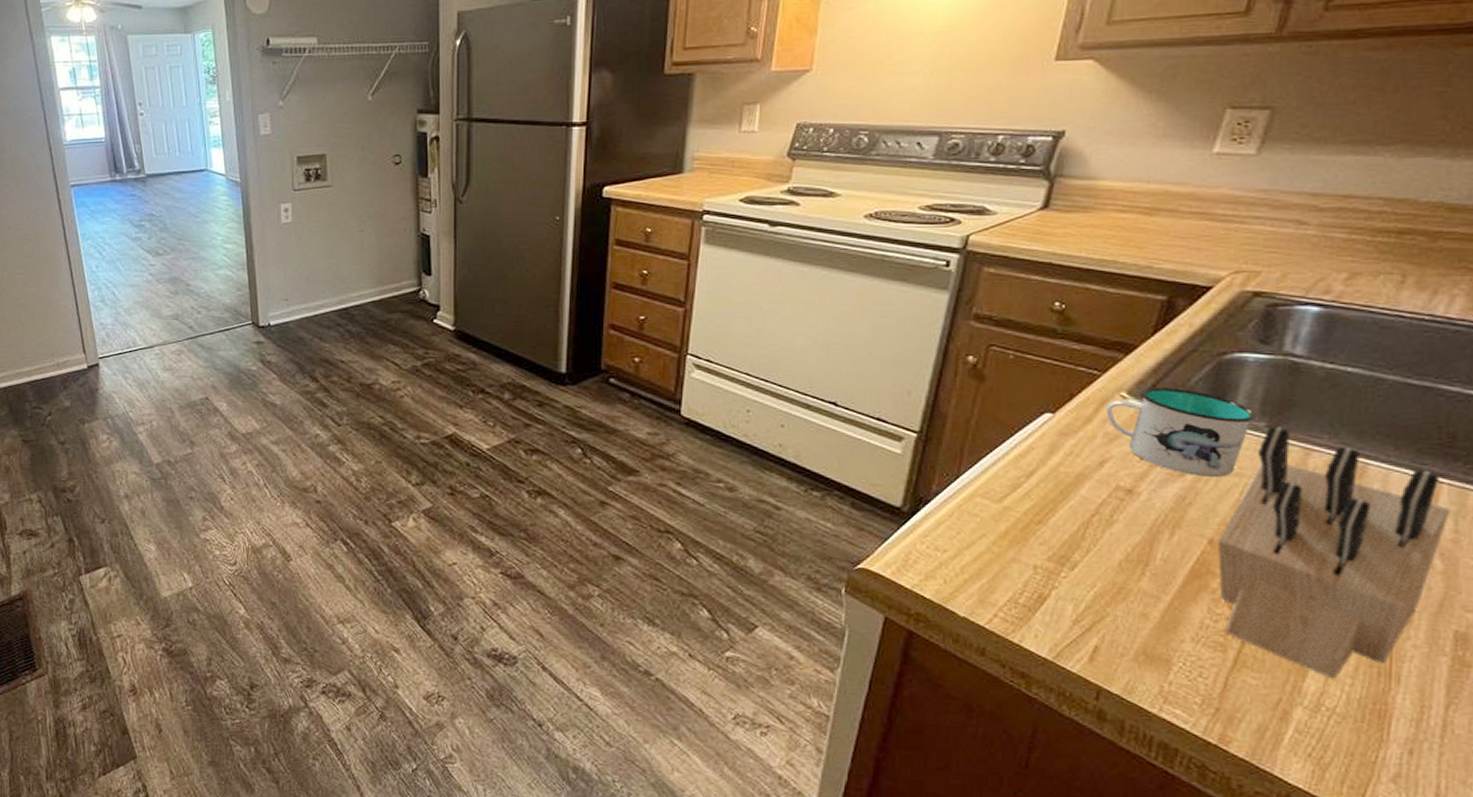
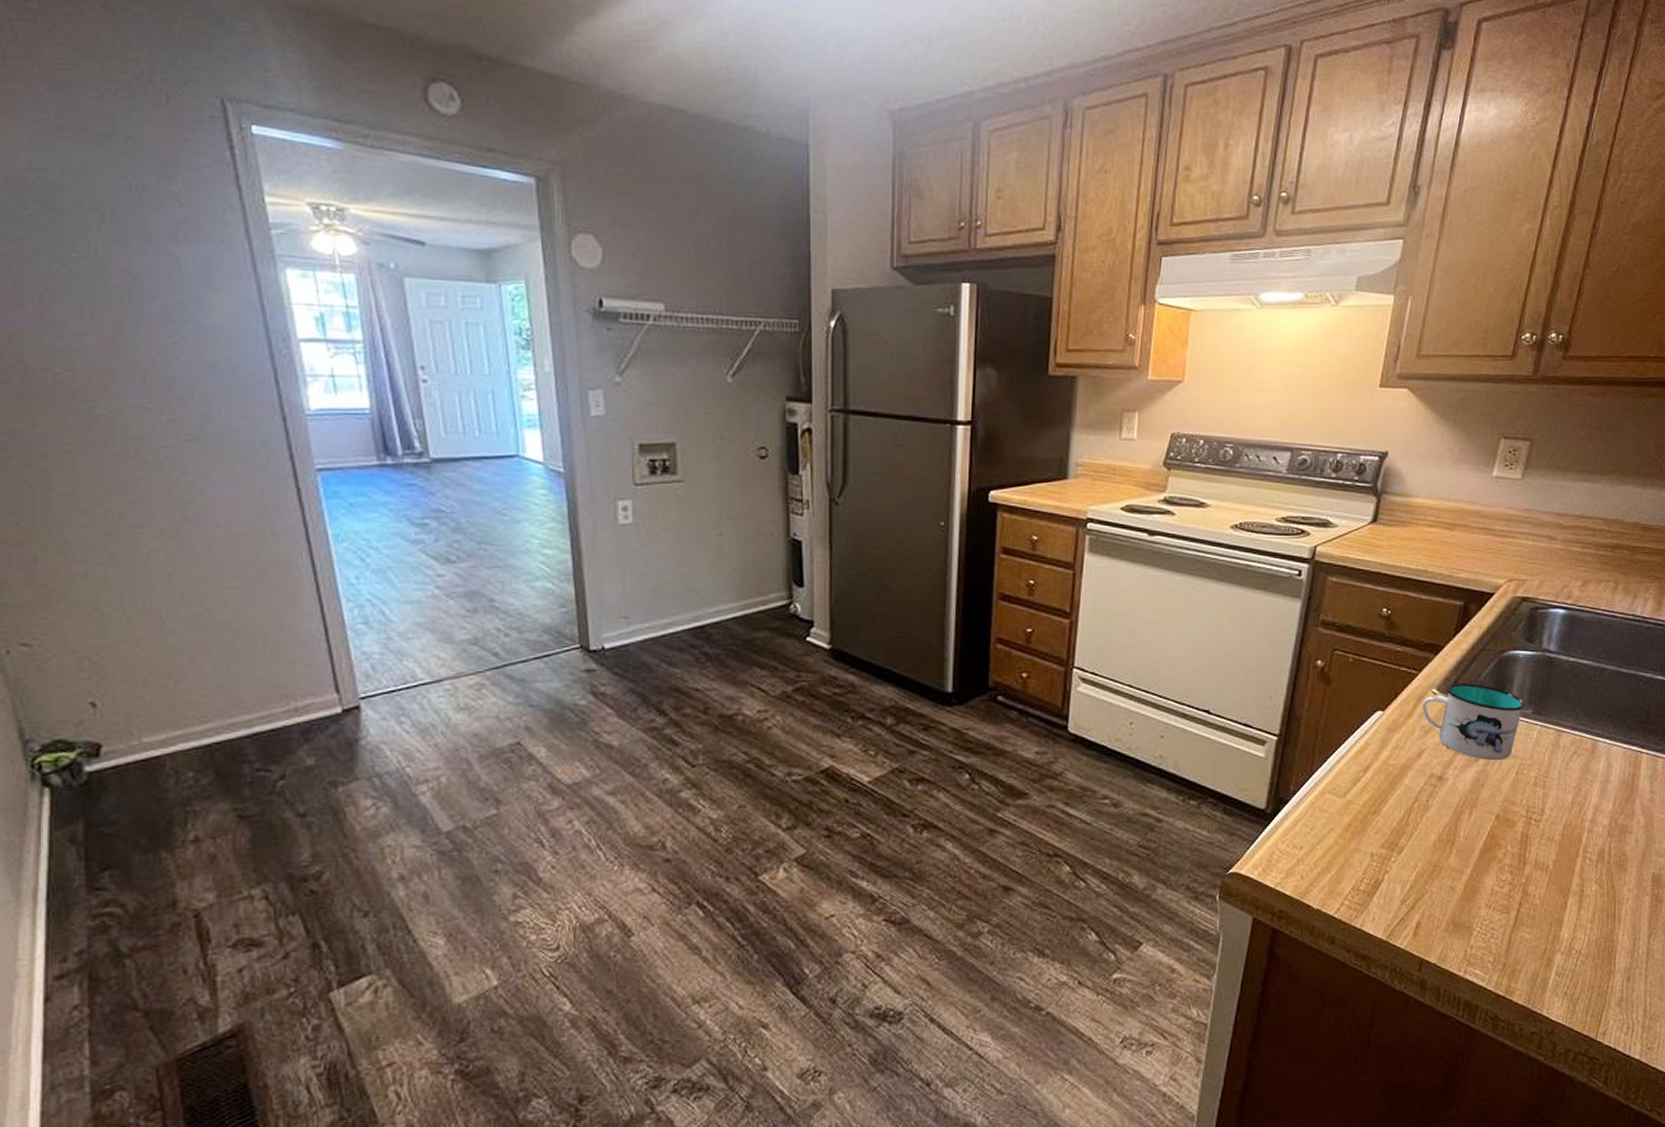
knife block: present [1217,426,1451,680] -> none [1501,713,1648,926]

